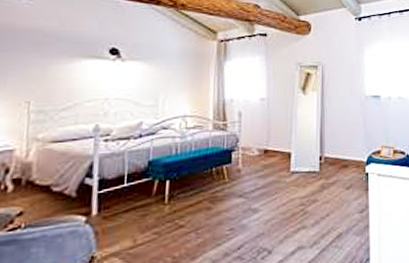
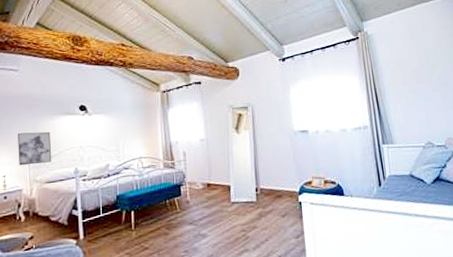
wall art: none [13,77,66,119] -> present [18,131,52,166]

